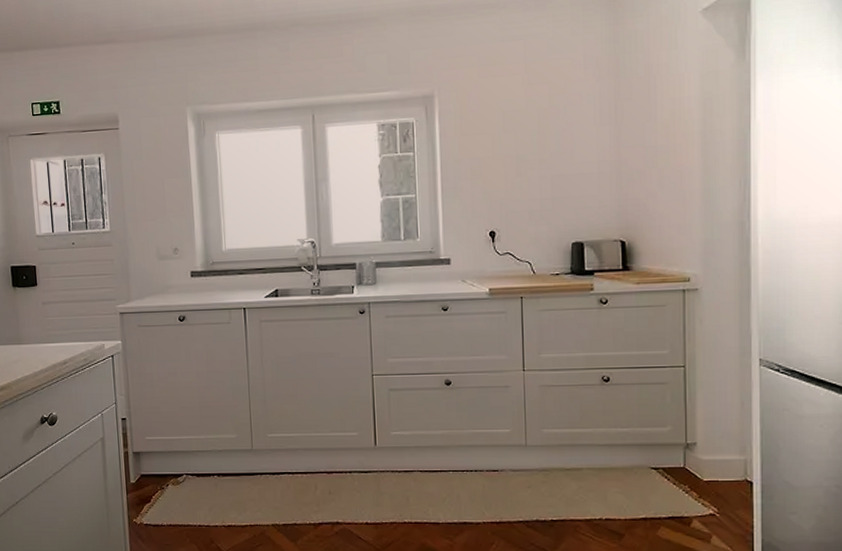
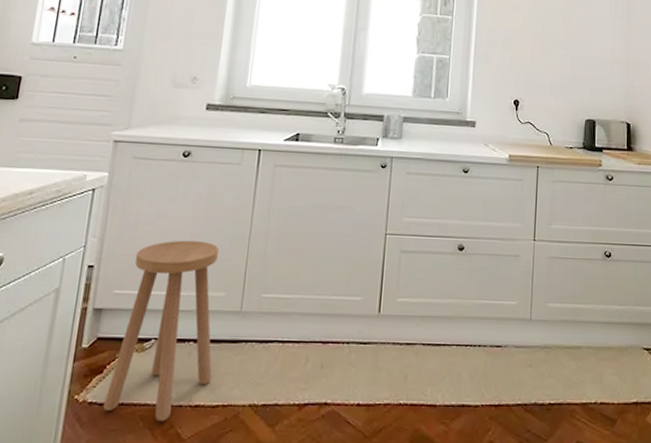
stool: none [156,392,238,539] -> present [103,240,219,422]

